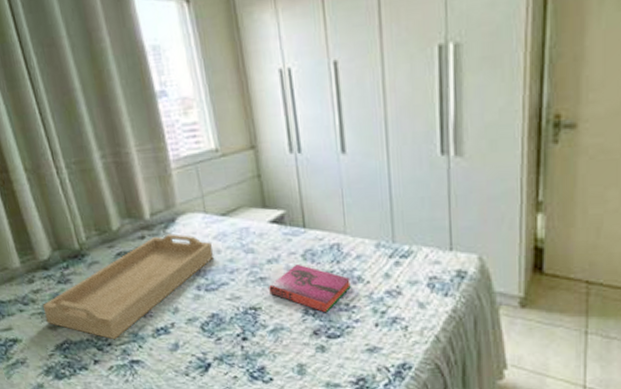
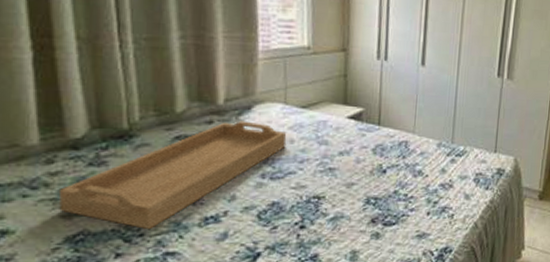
hardback book: present [269,263,351,313] -> none [336,157,412,203]

